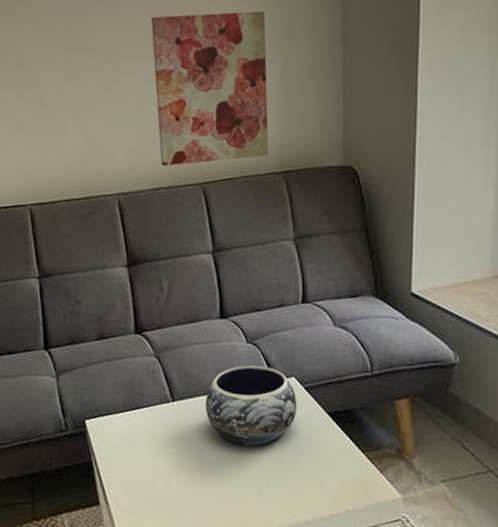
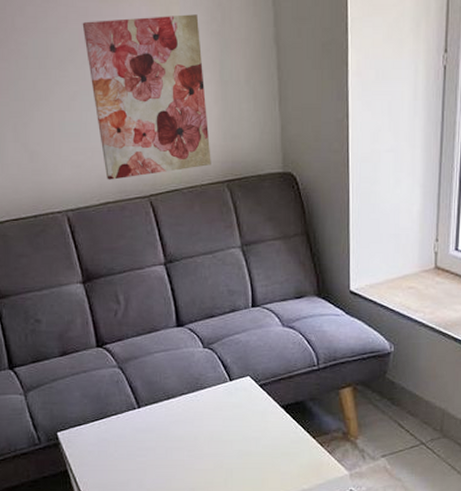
decorative bowl: present [205,365,297,447] -> none [169,369,253,443]

